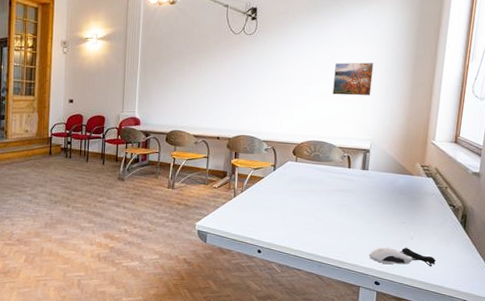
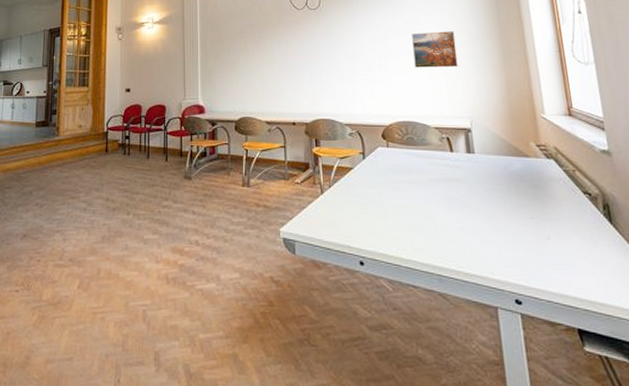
computer mouse: present [369,247,436,267] -> none [500,251,587,277]

